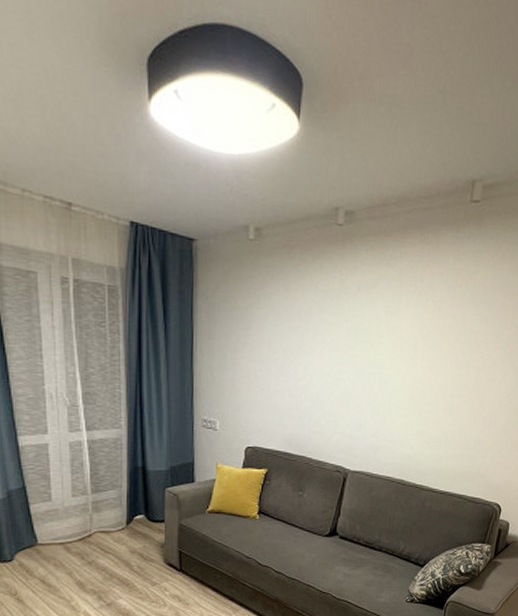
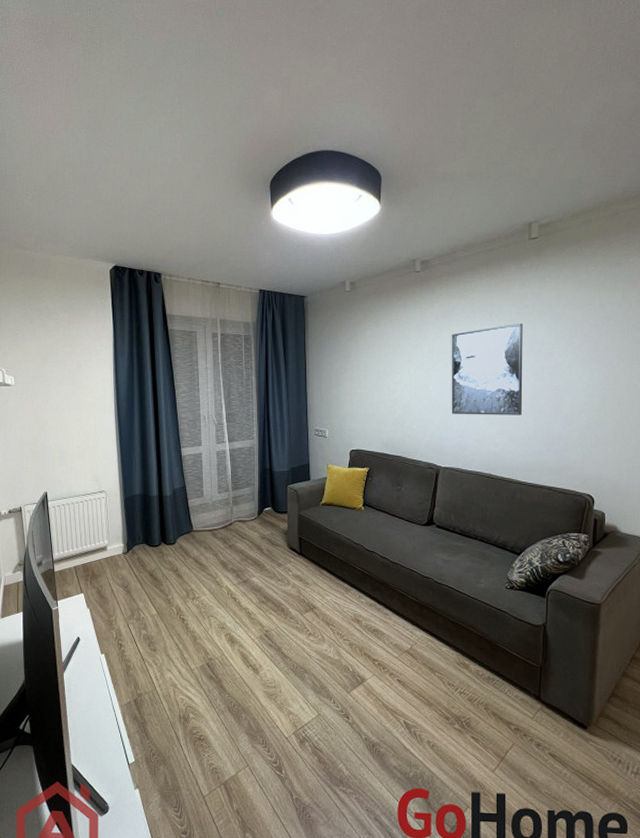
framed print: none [366,305,453,415] -> present [451,322,523,415]

